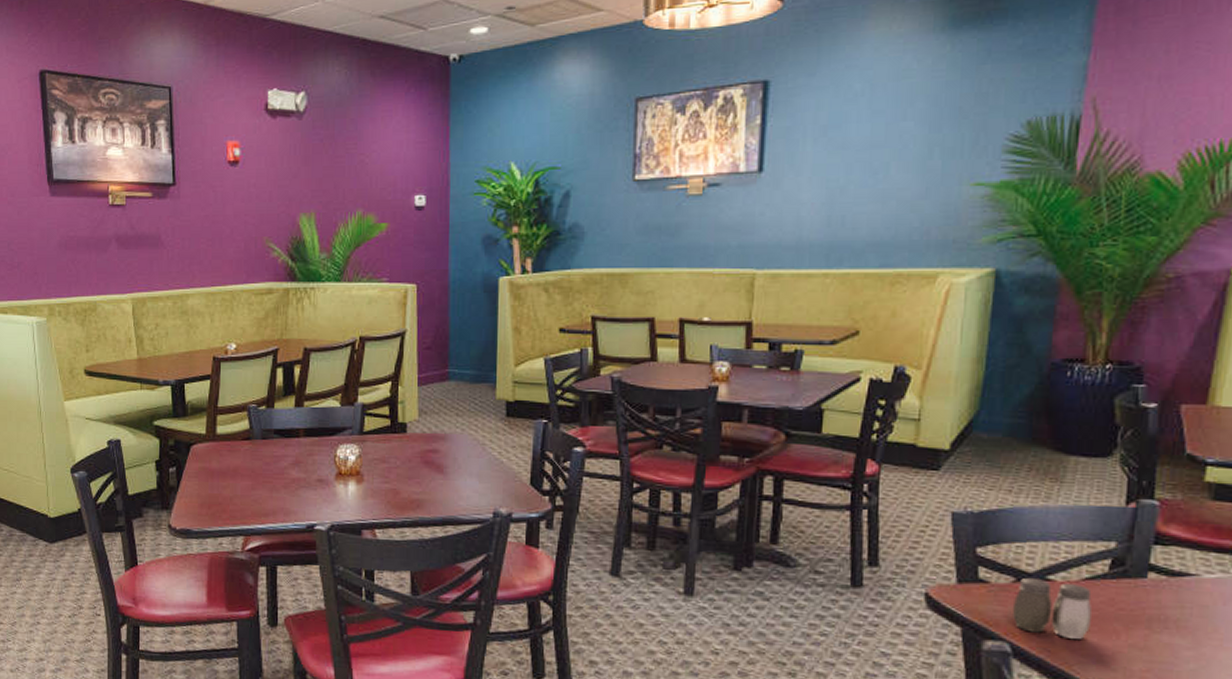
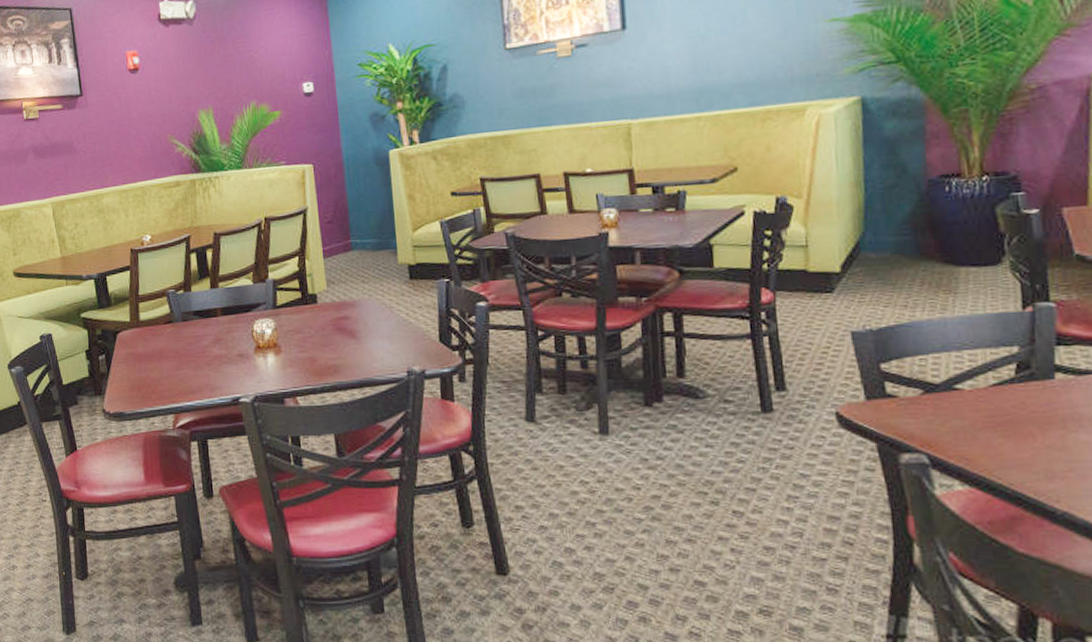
salt and pepper shaker: present [1013,577,1092,639] -> none [925,388,1005,445]

